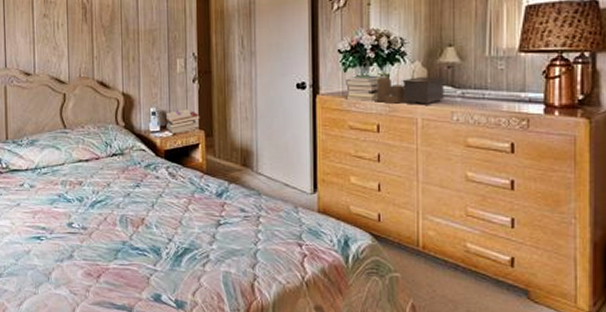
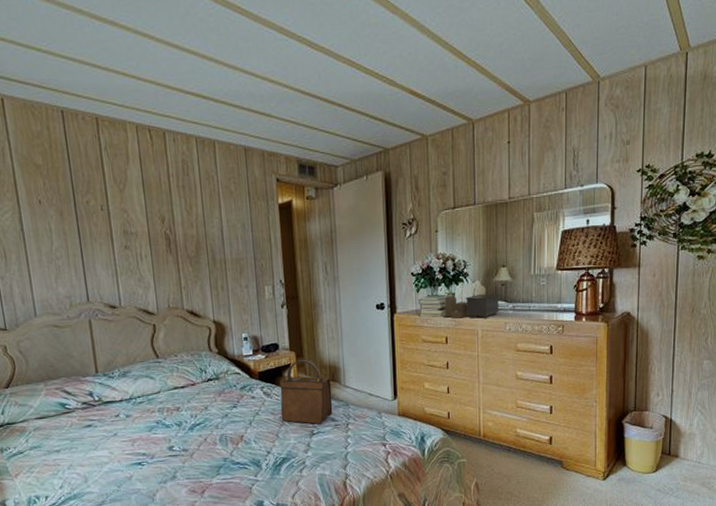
books: present [166,109,200,135] -> none [258,333,290,358]
handbag: none [185,139,243,215] -> present [279,359,333,425]

